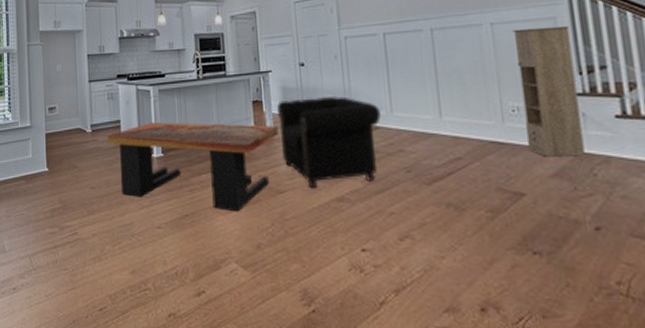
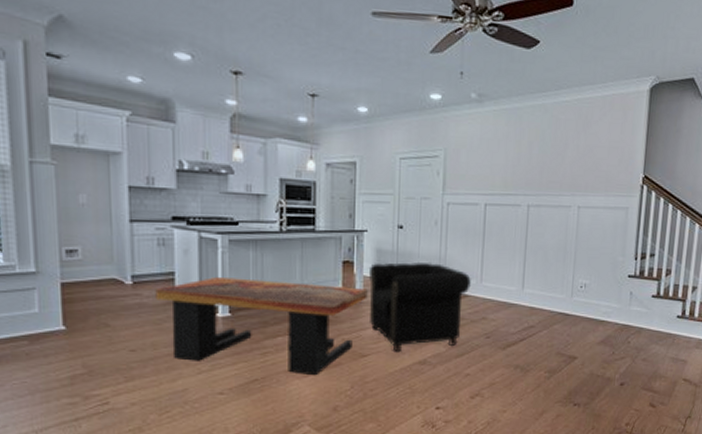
storage cabinet: present [513,25,585,157] -> none [587,214,637,327]

